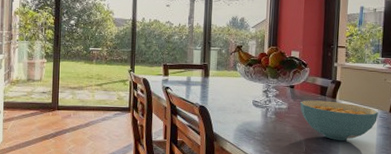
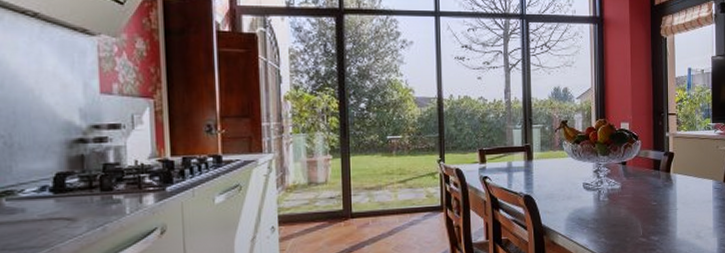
cereal bowl: present [300,100,379,141] -> none [634,175,713,219]

